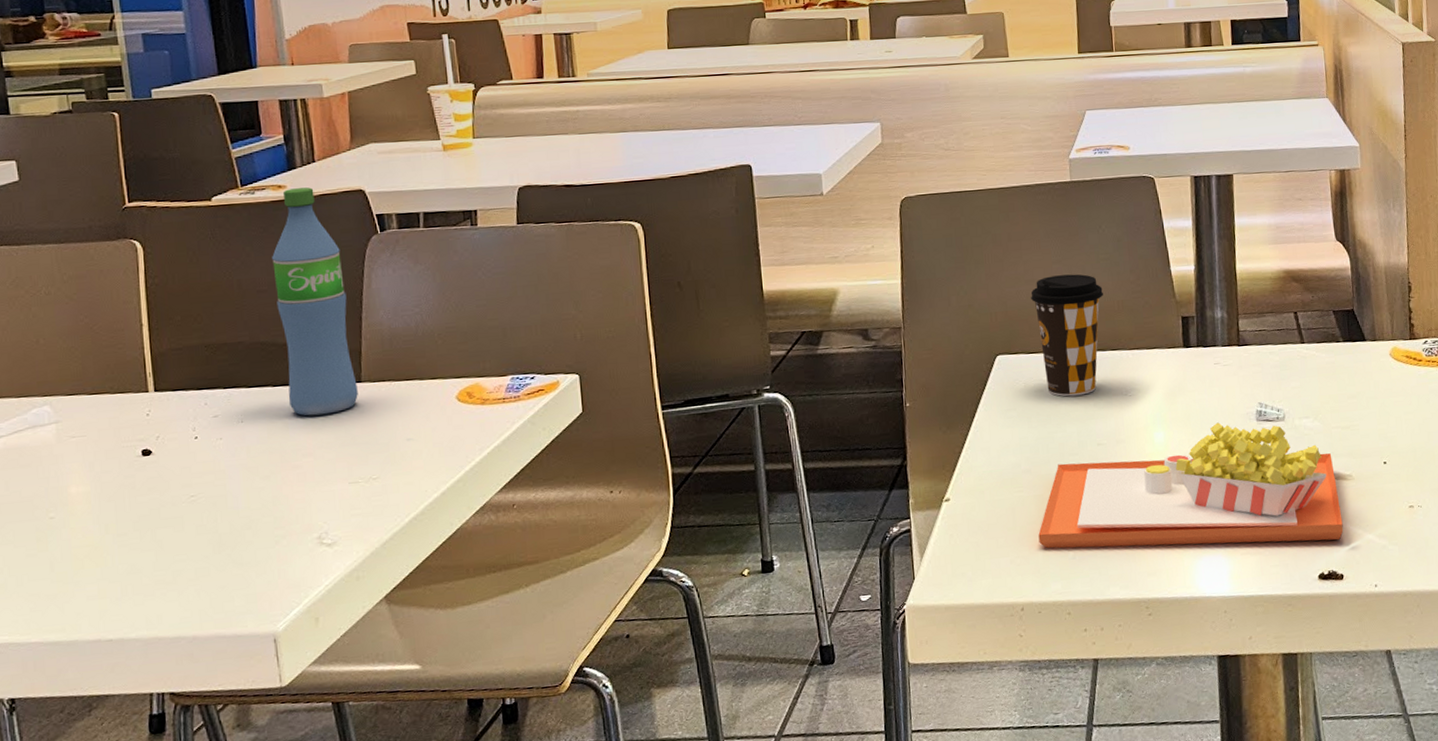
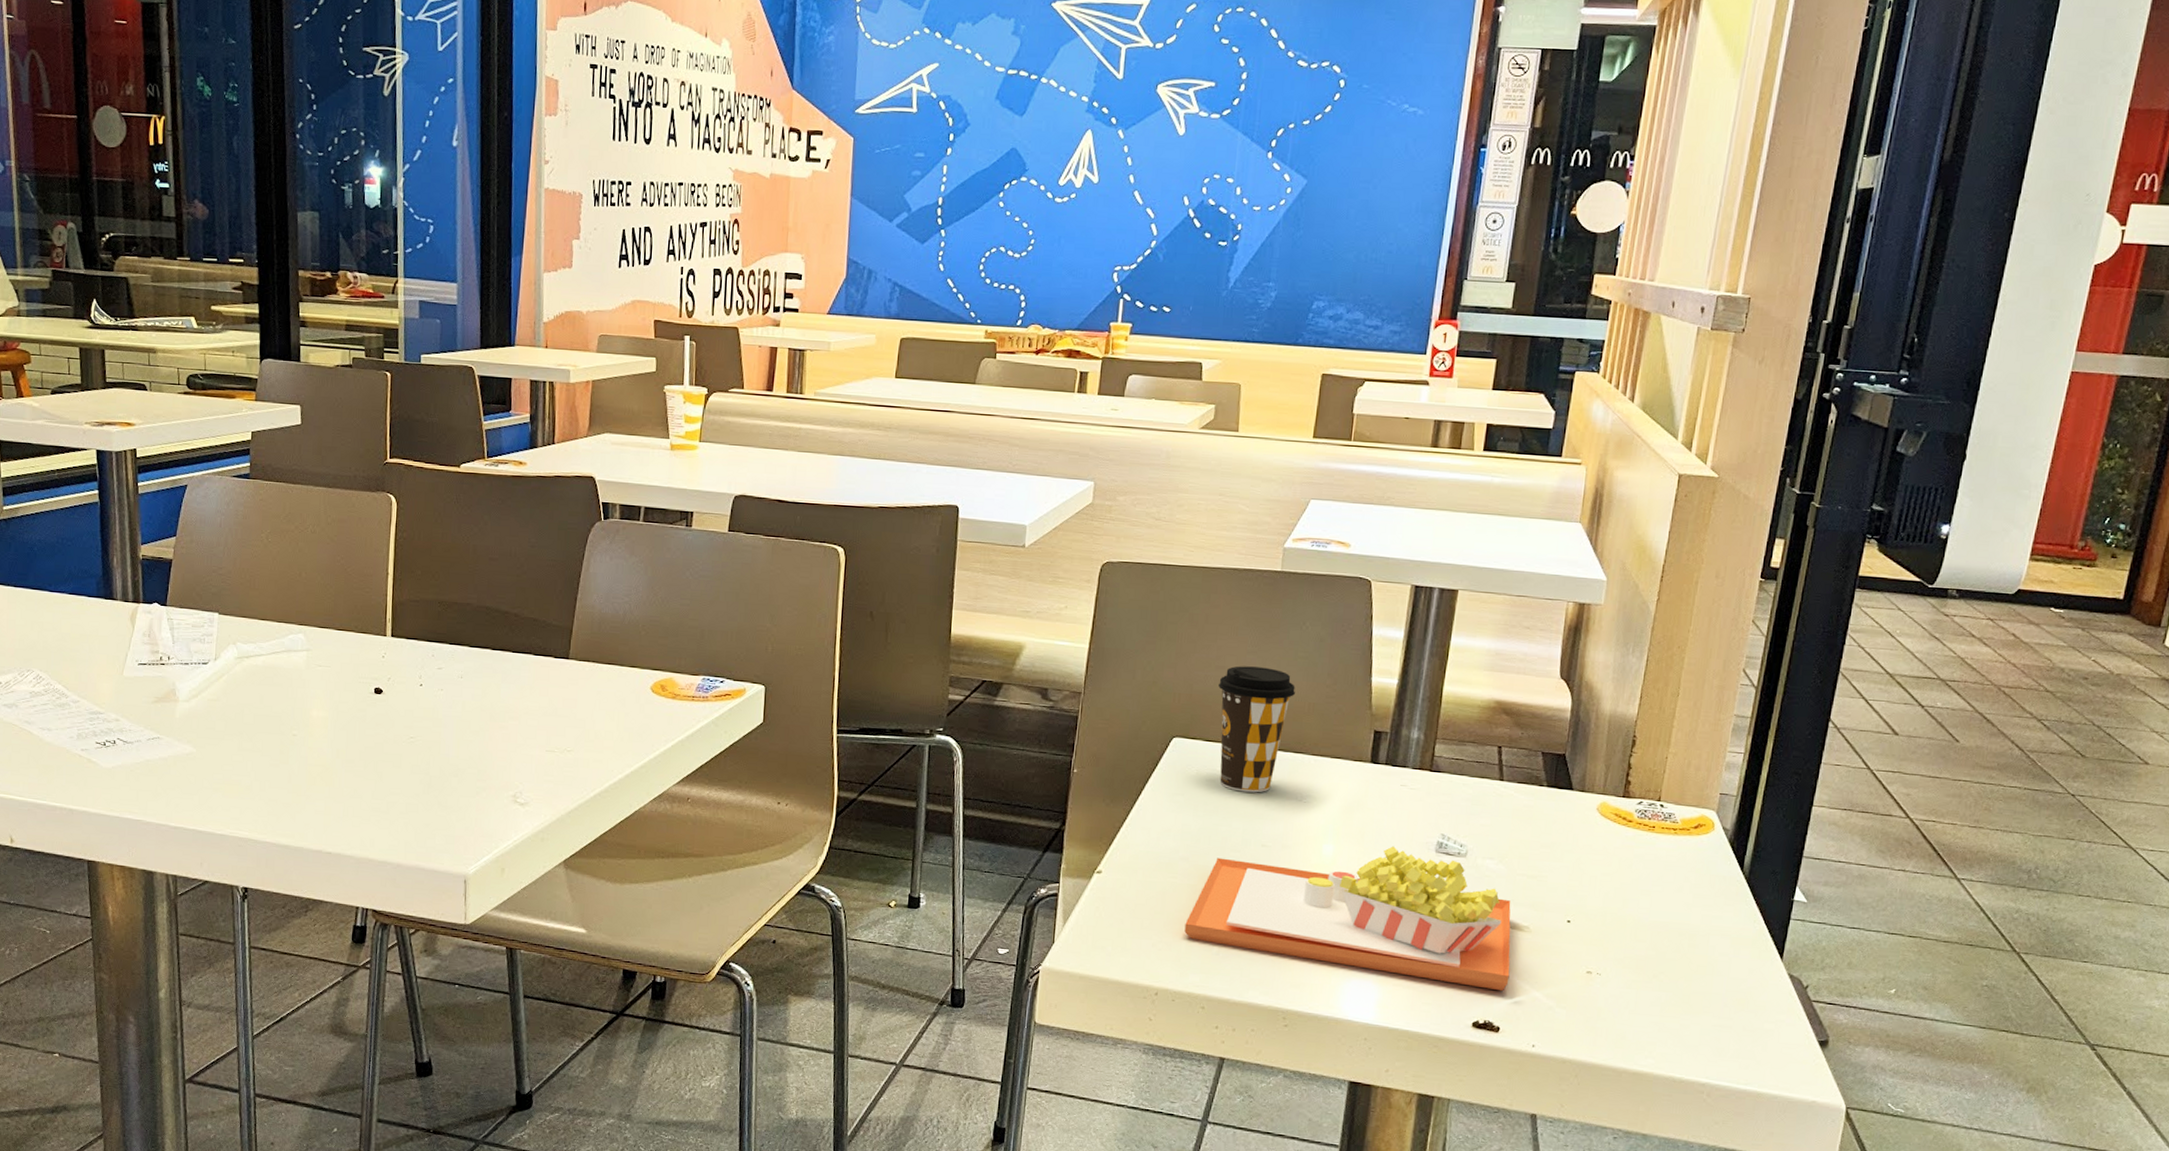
water bottle: present [272,187,358,416] -> none [504,466,566,684]

